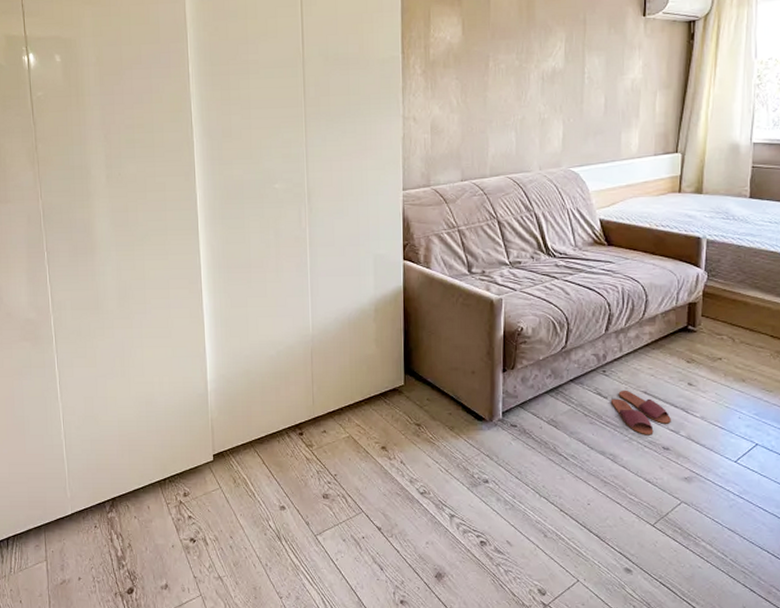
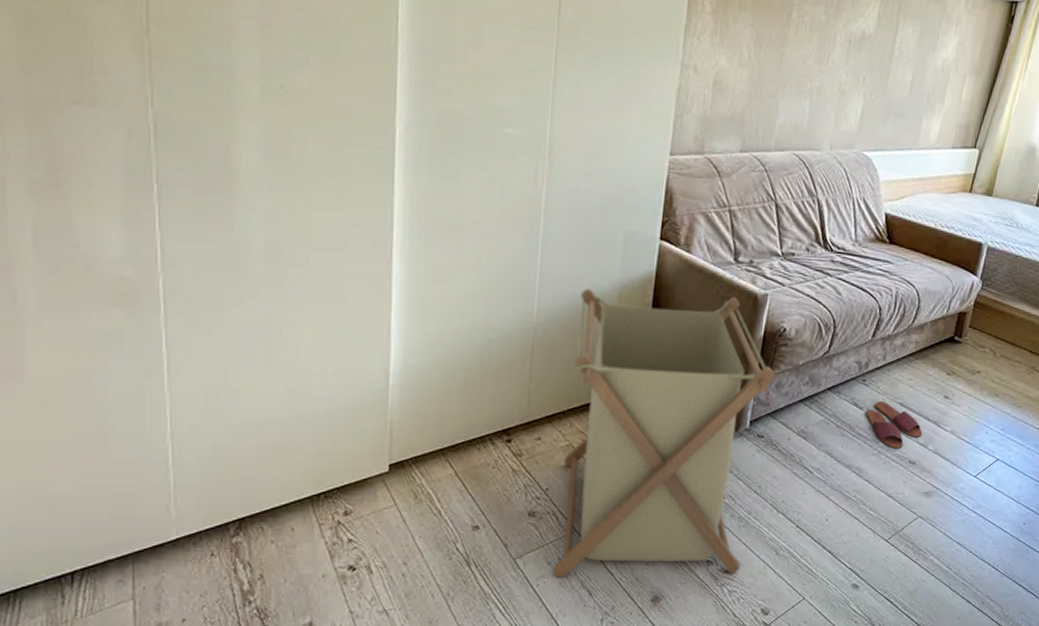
laundry basket: none [344,303,520,554] -> present [553,288,776,579]

